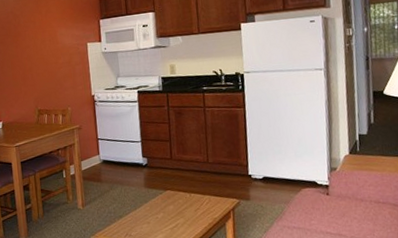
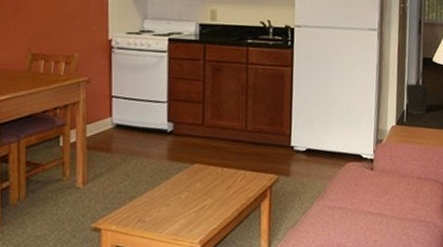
wastebasket: none [357,115,382,144] -> present [406,83,430,114]

